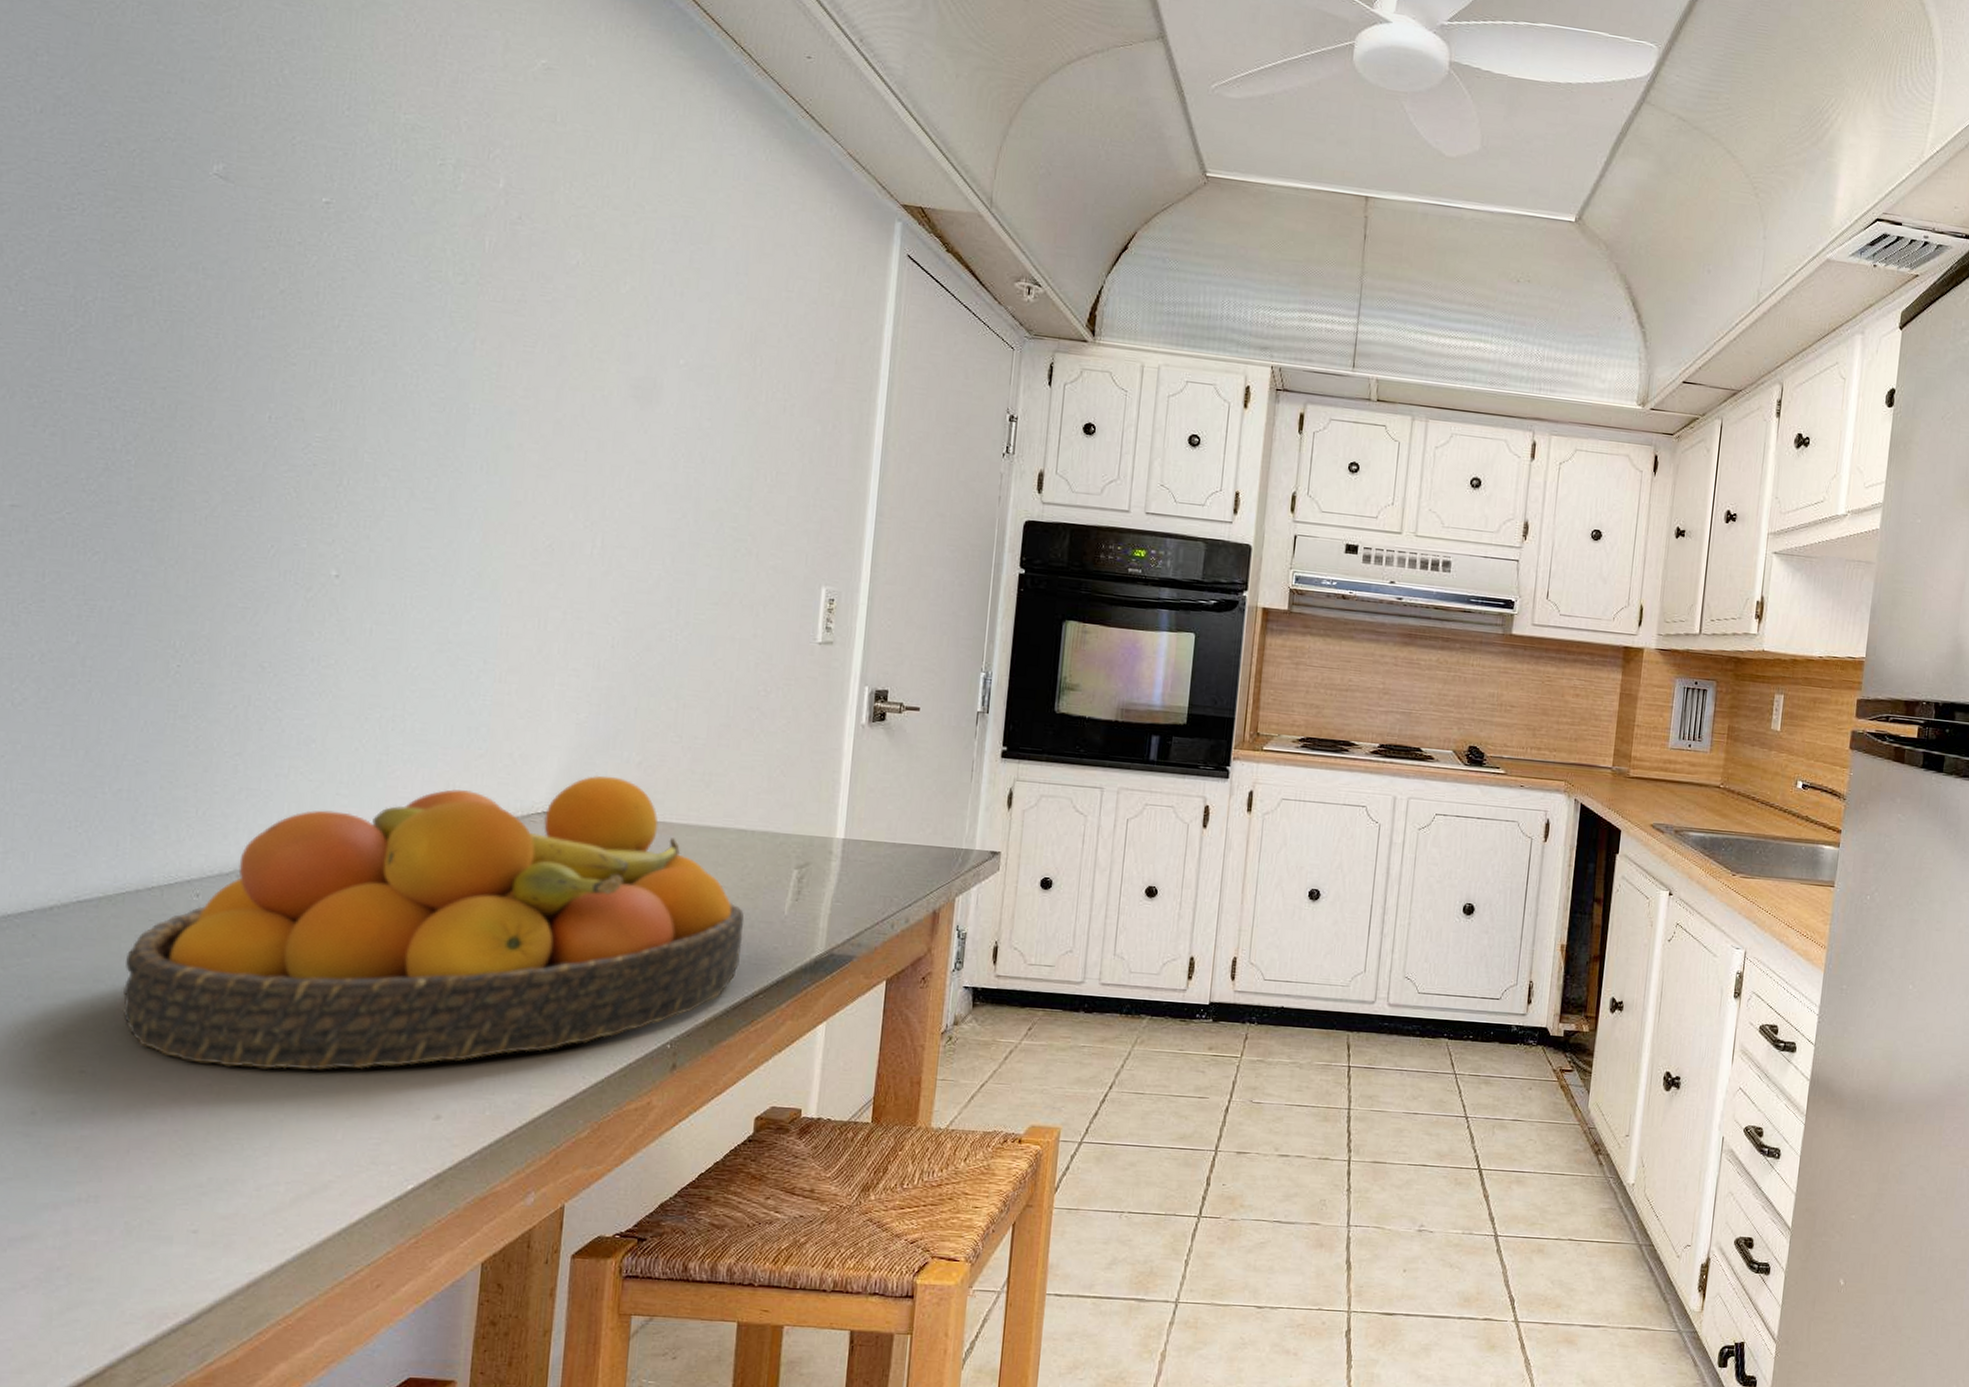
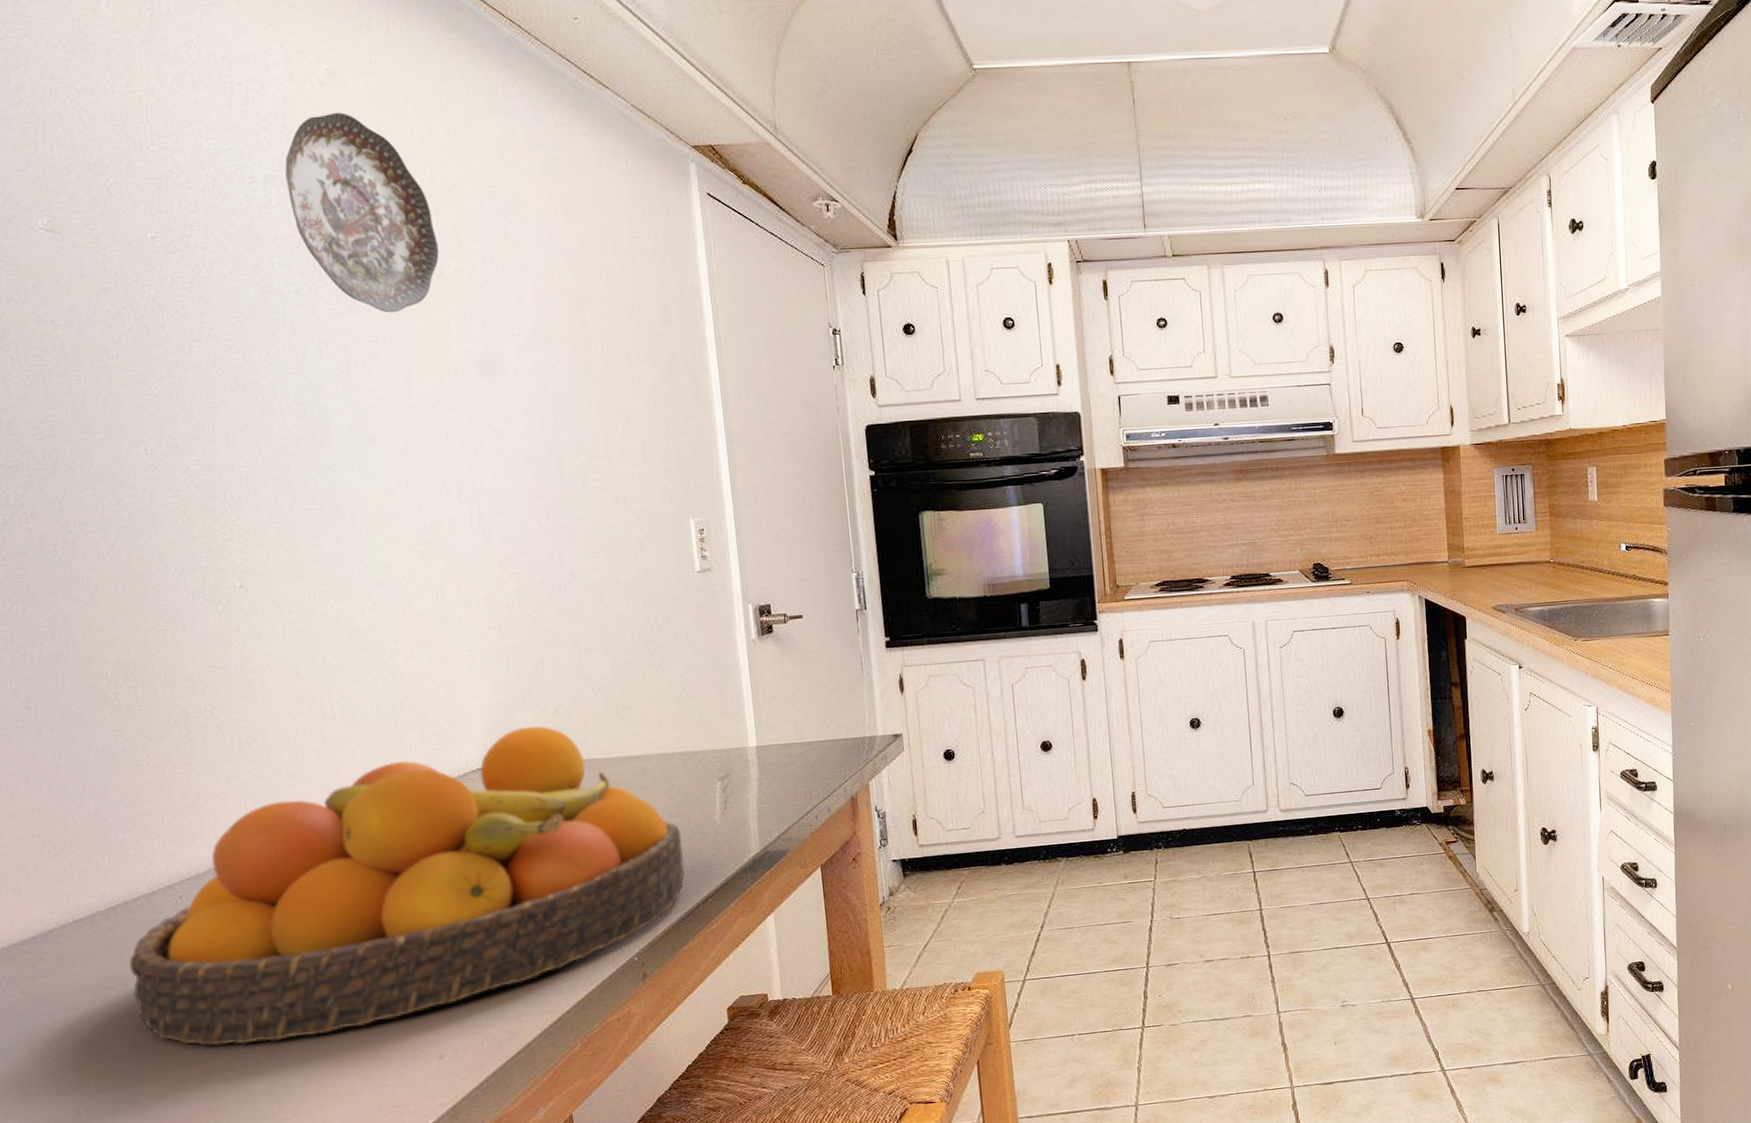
decorative plate: none [476,109,620,322] -> present [284,112,439,313]

